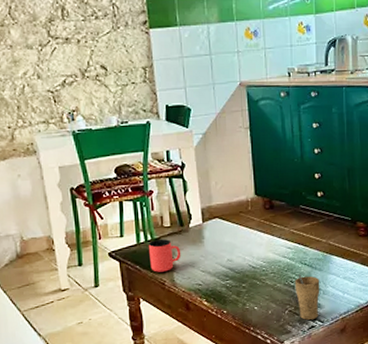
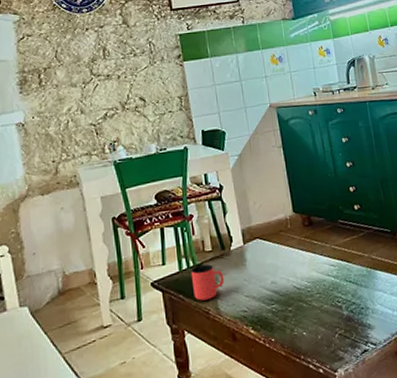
cup: present [294,274,320,320] -> none [341,293,370,344]

